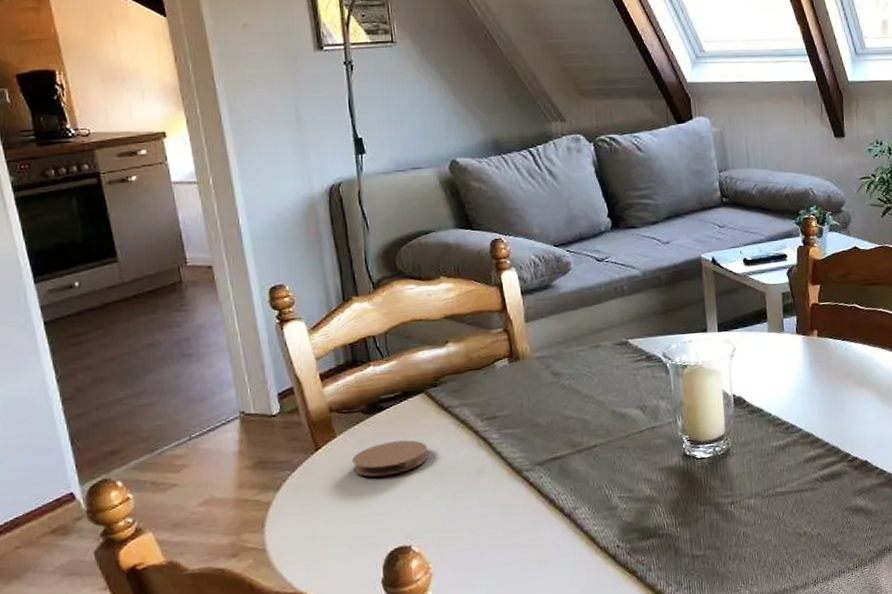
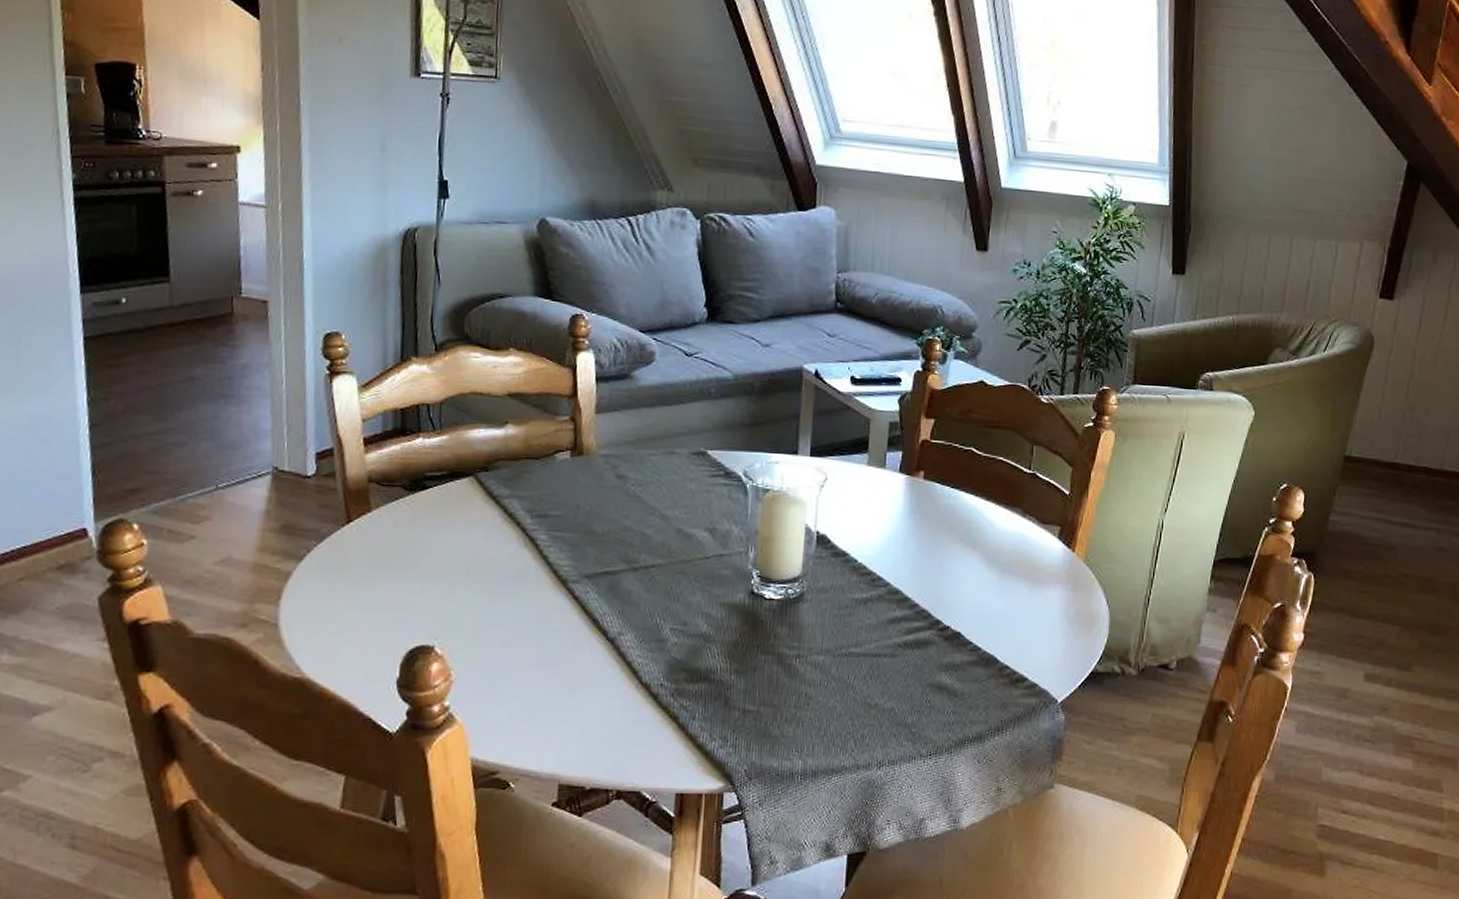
coaster: present [351,440,429,477] -> none [384,525,469,564]

